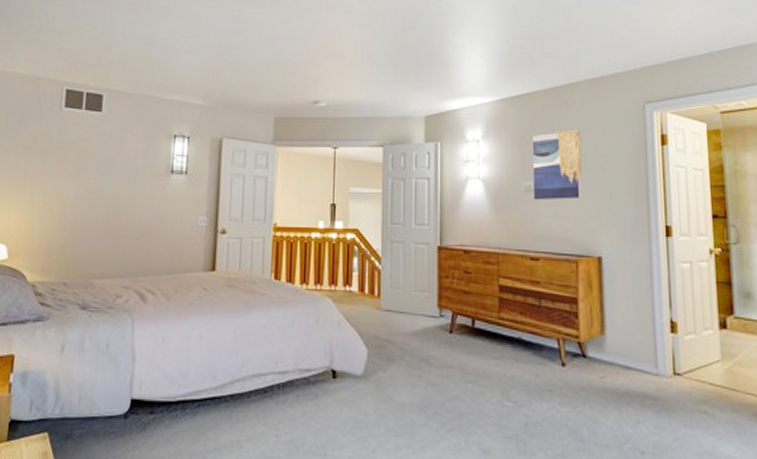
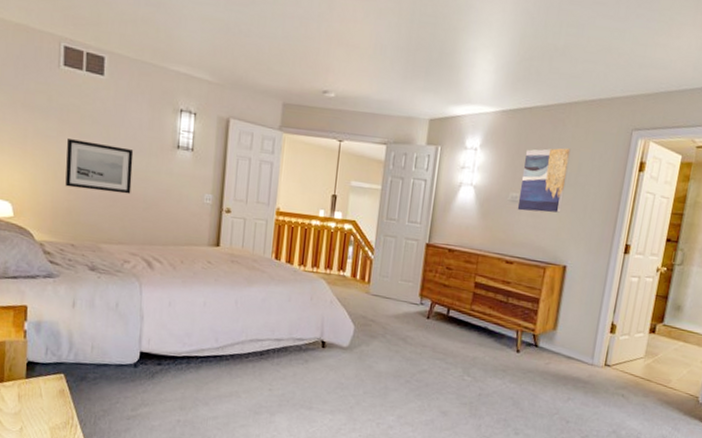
wall art: none [60,175,129,225] -> present [65,139,134,194]

